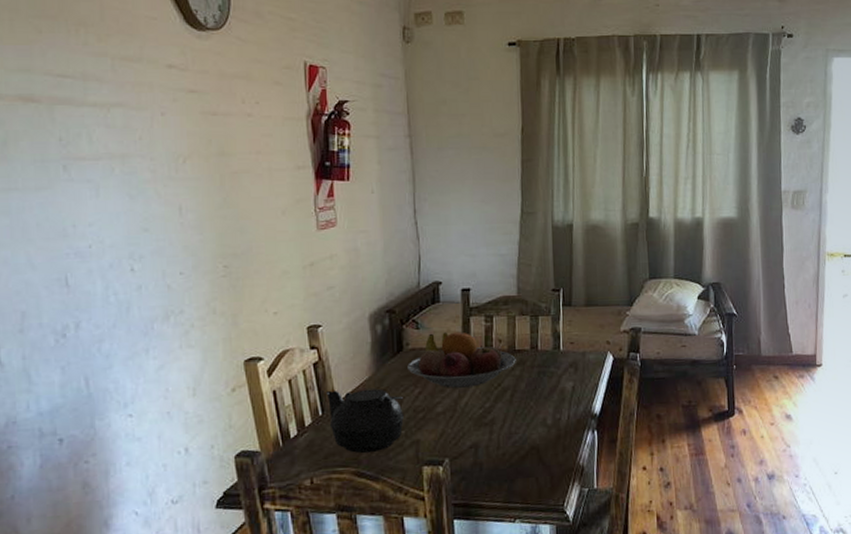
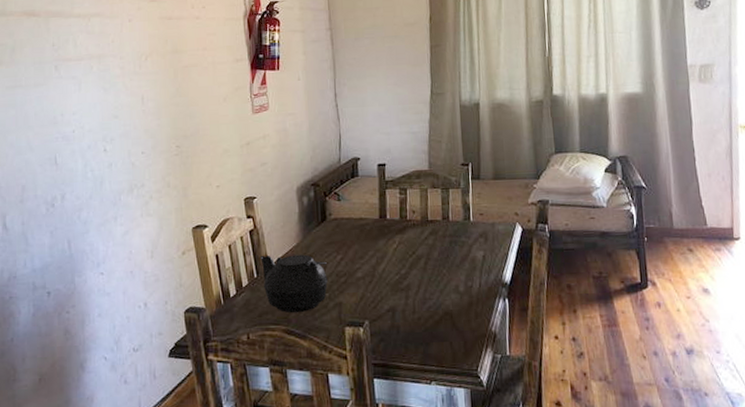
fruit bowl: present [407,331,516,388] -> none [330,203,429,255]

